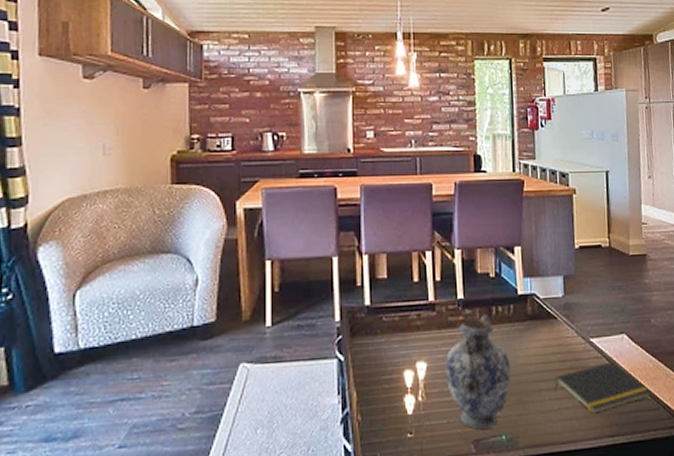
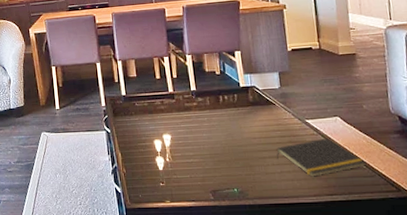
decorative vase: present [445,314,511,430] -> none [185,101,239,183]

